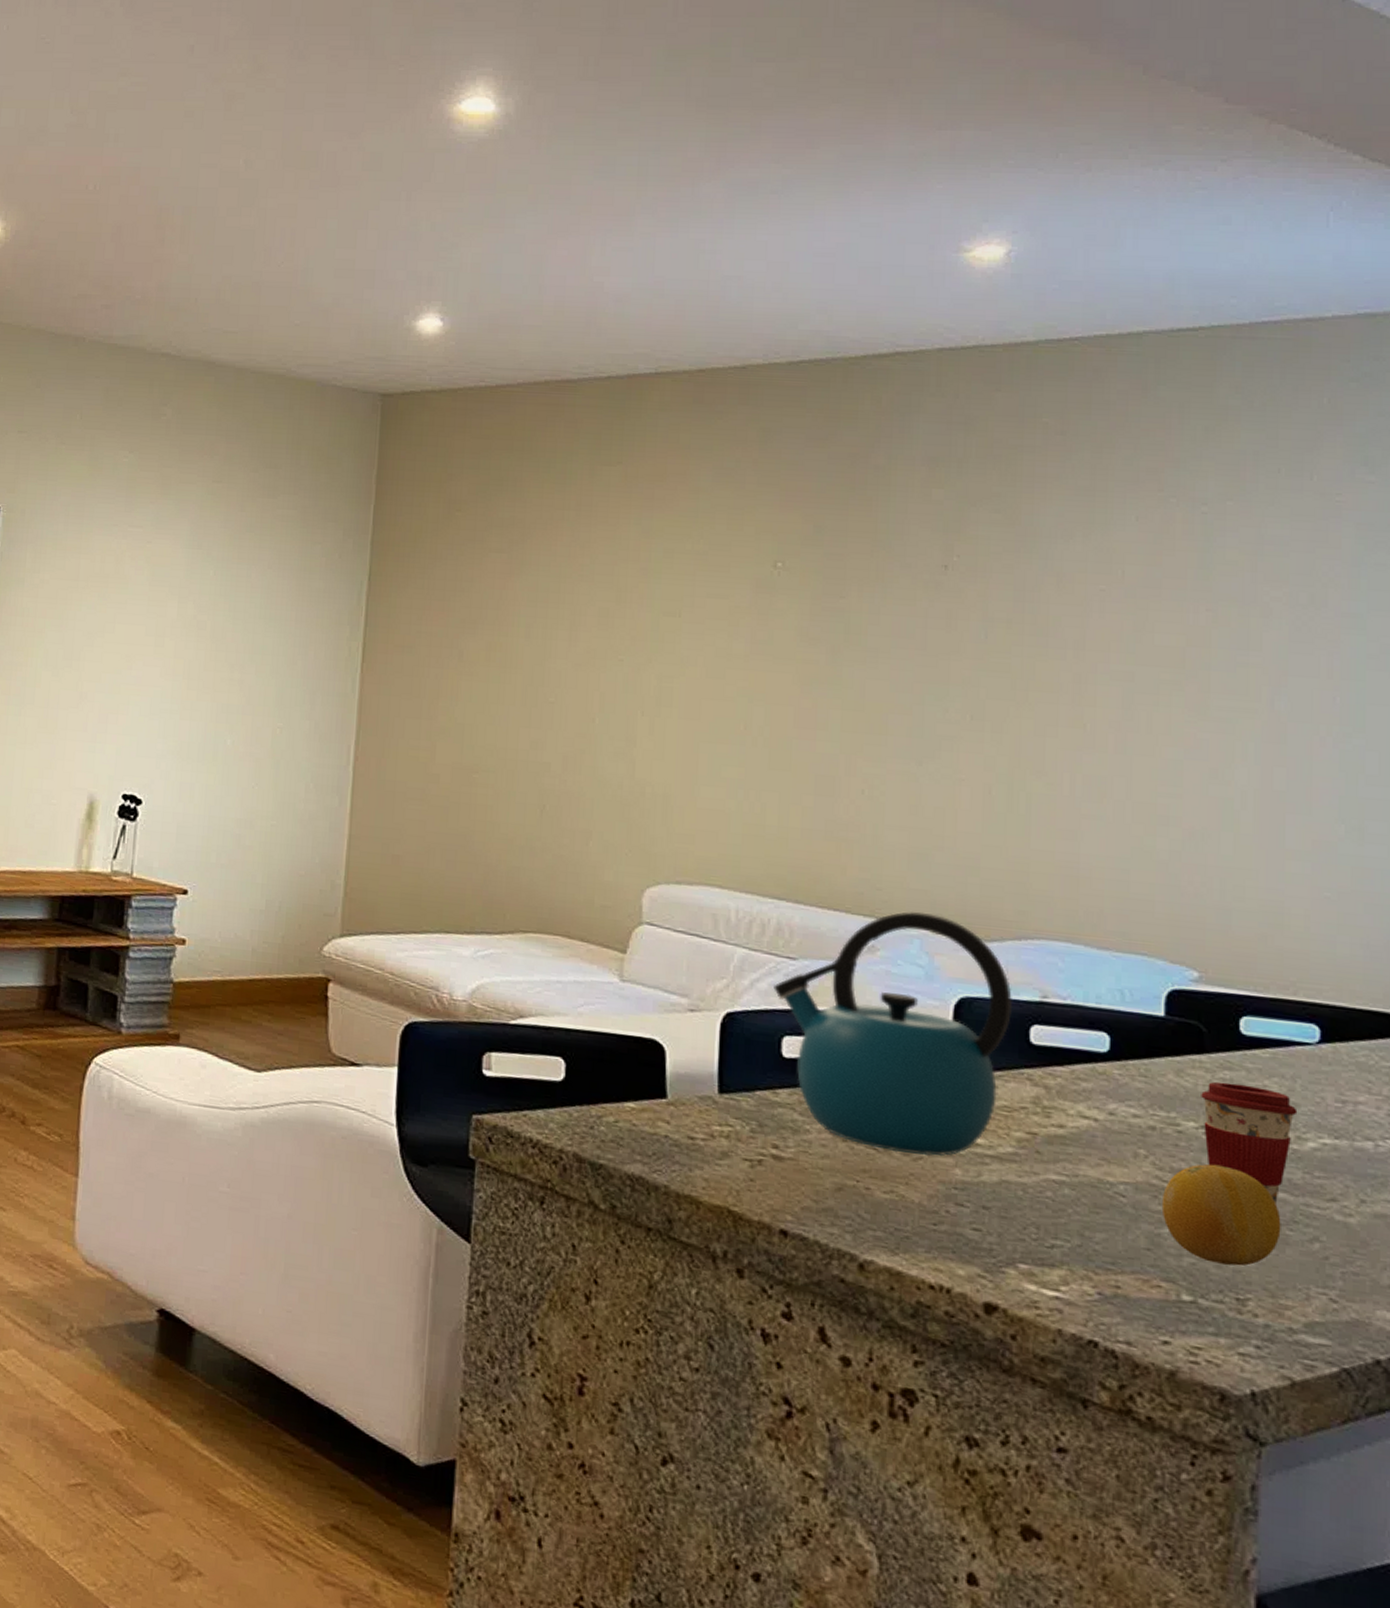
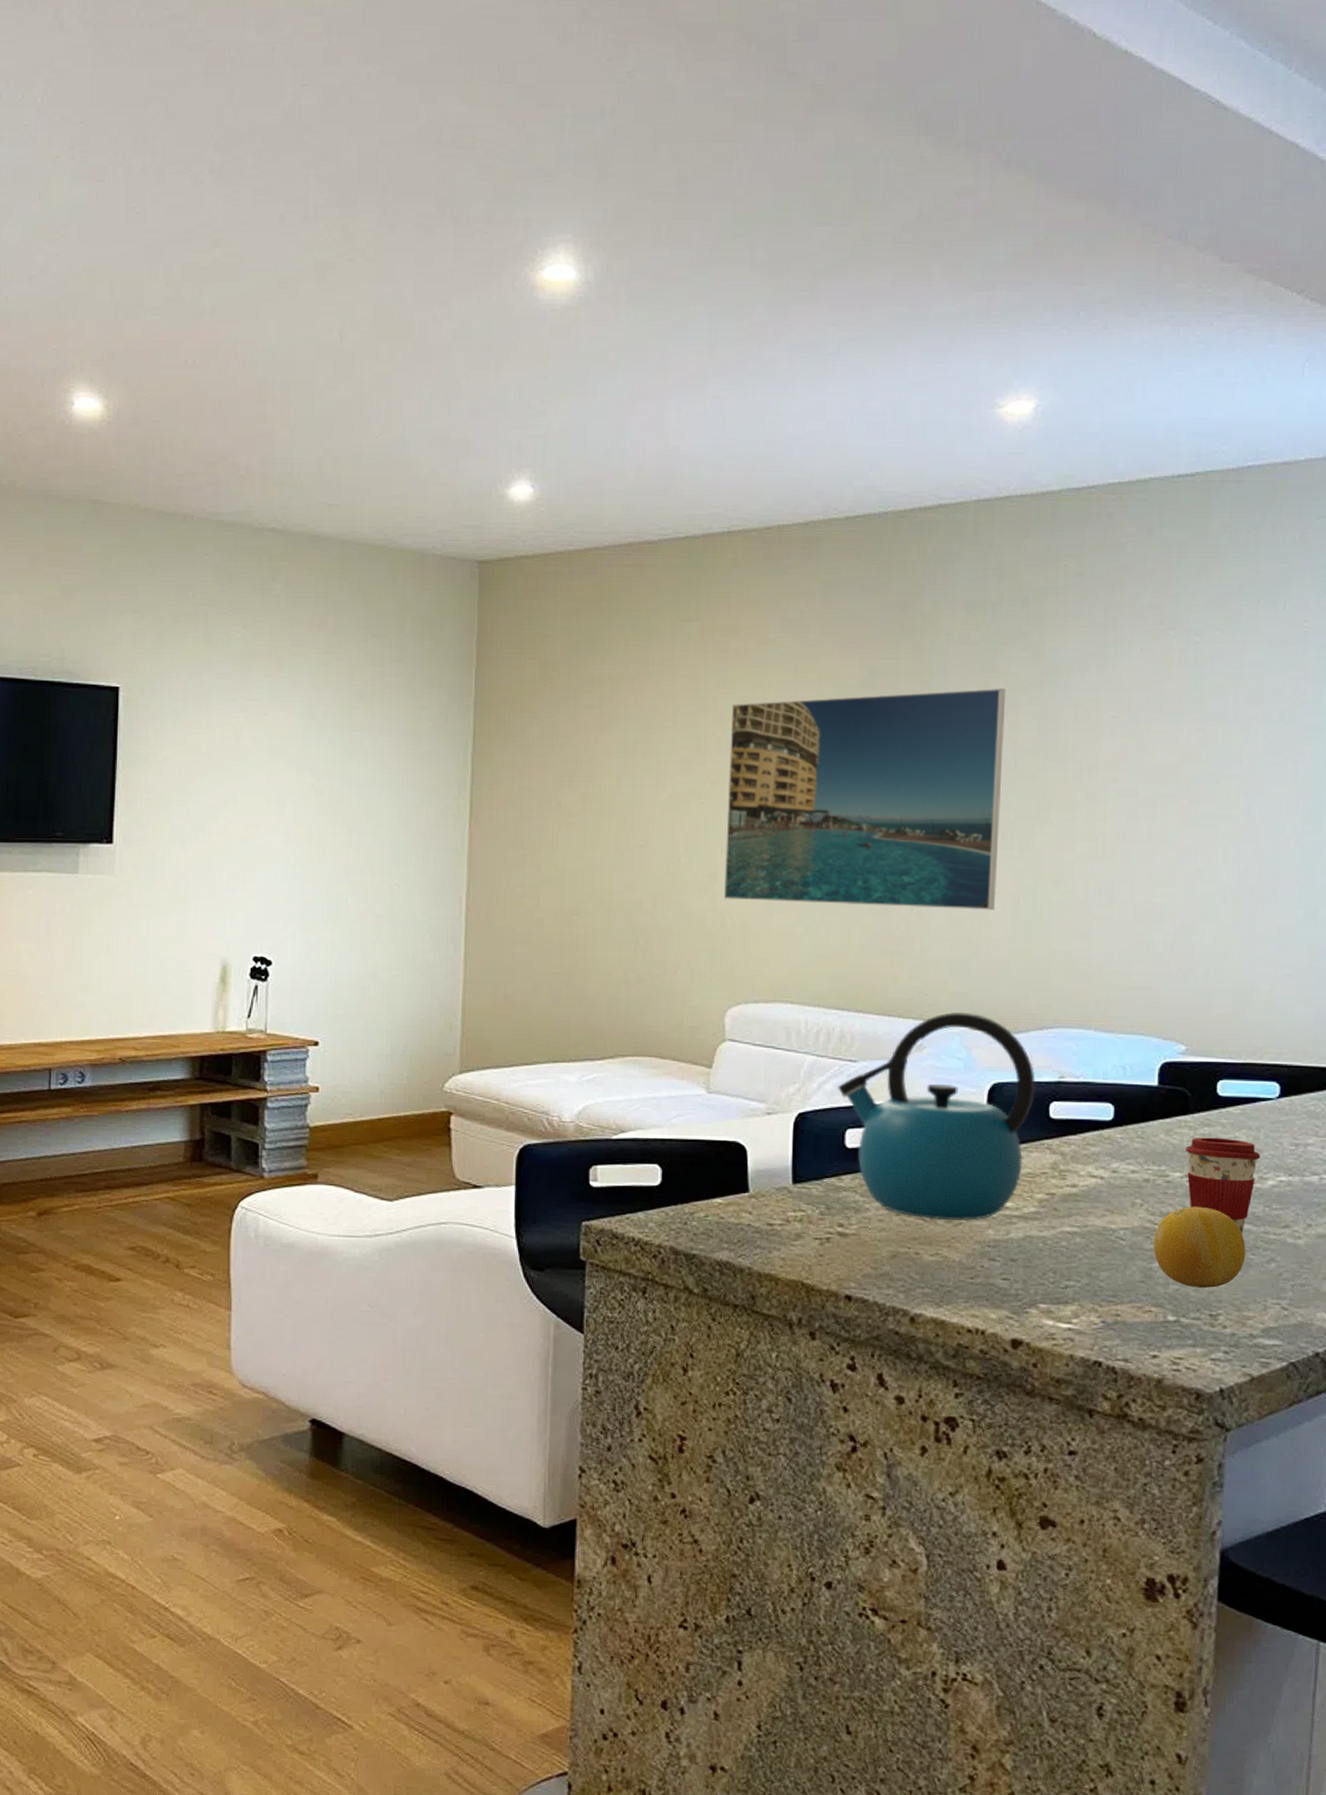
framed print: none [644,551,974,799] -> present [724,687,1005,910]

